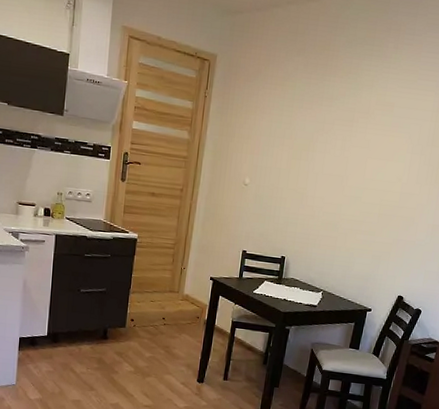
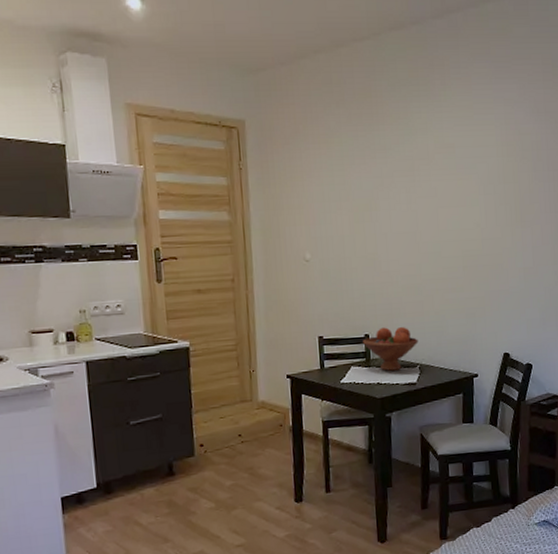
fruit bowl: none [278,253,326,292] -> present [363,327,419,371]

